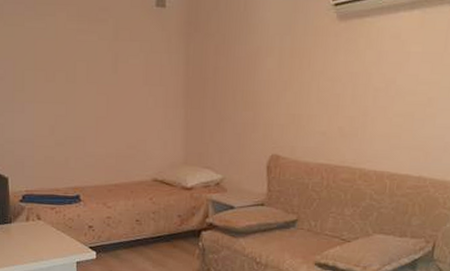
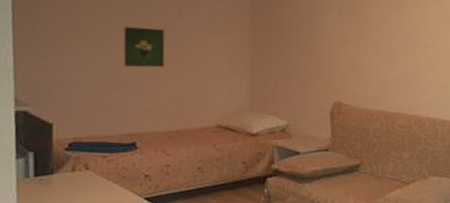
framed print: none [64,82,103,123] -> present [123,27,165,68]

